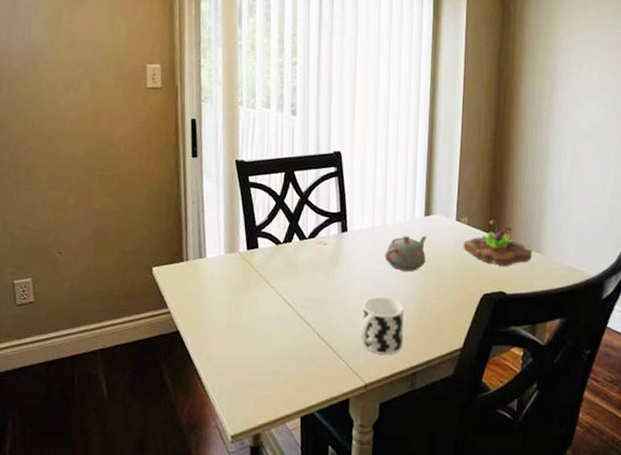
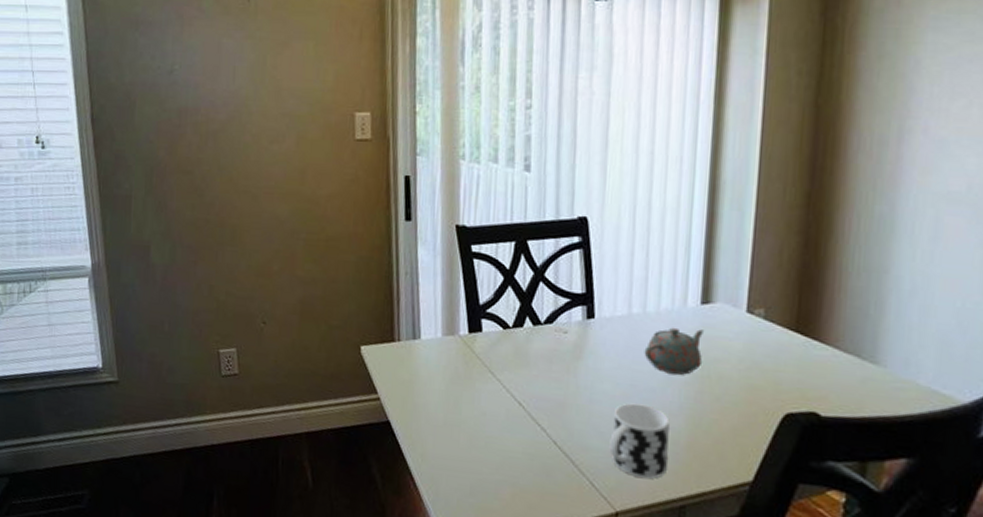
succulent planter: present [463,219,532,266] -> none [757,313,863,378]

